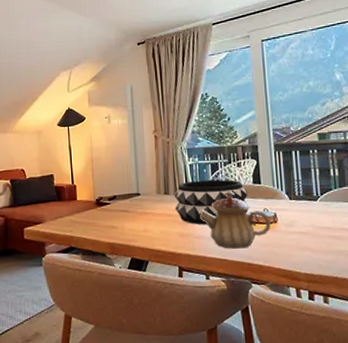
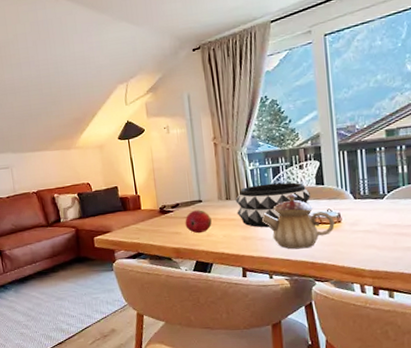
fruit: none [121,203,149,229] -> present [185,210,212,234]

